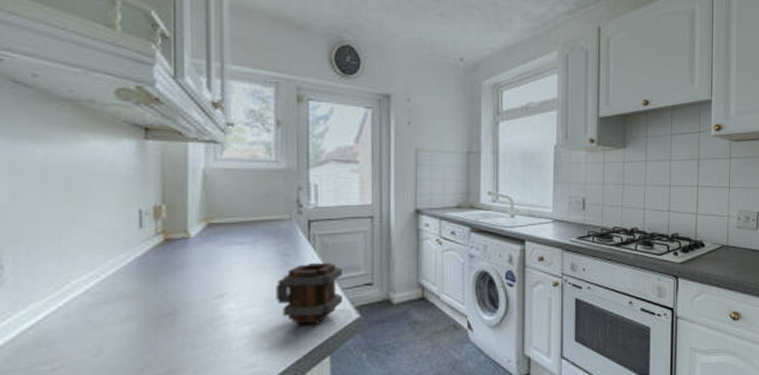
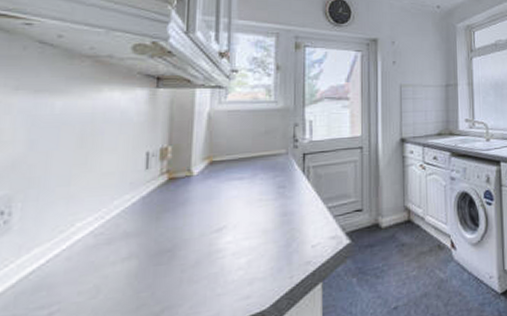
mug: present [276,262,342,325] -> none [271,192,334,254]

